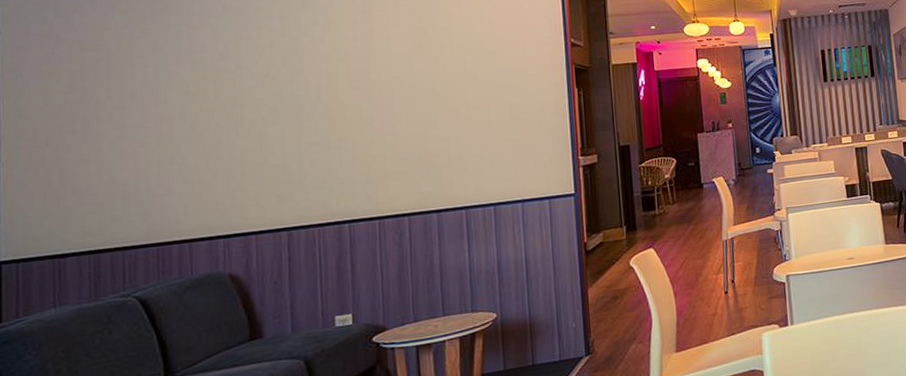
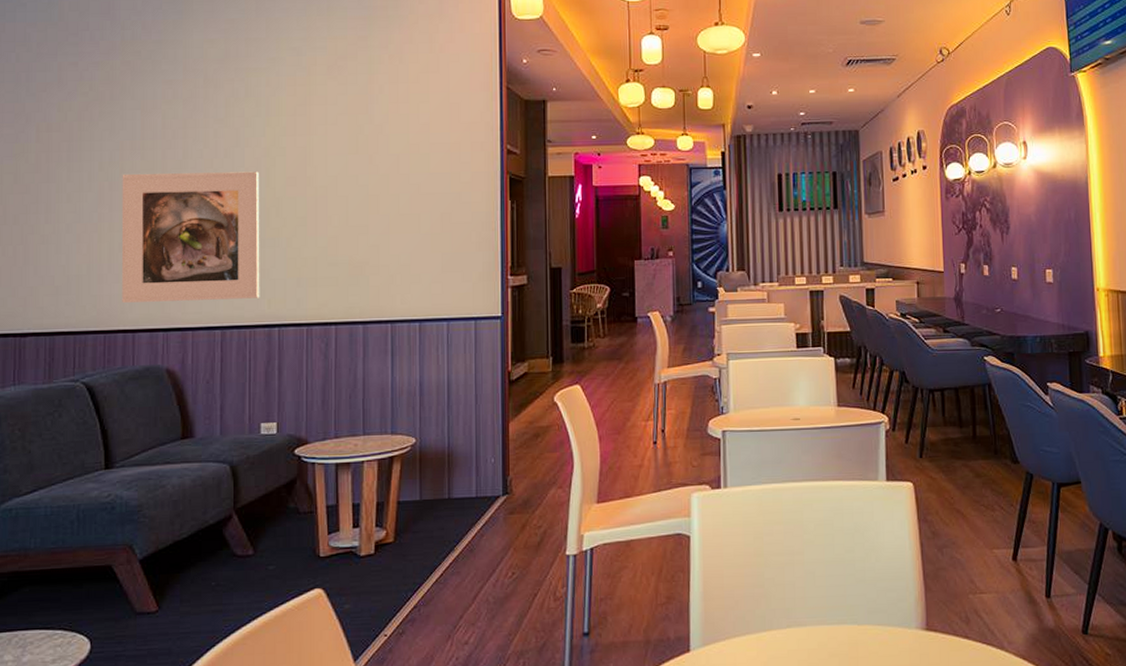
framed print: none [169,77,328,214] -> present [121,171,260,303]

